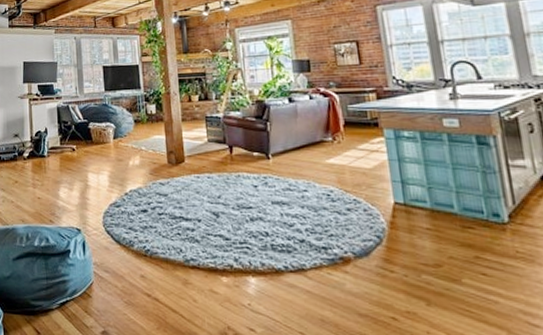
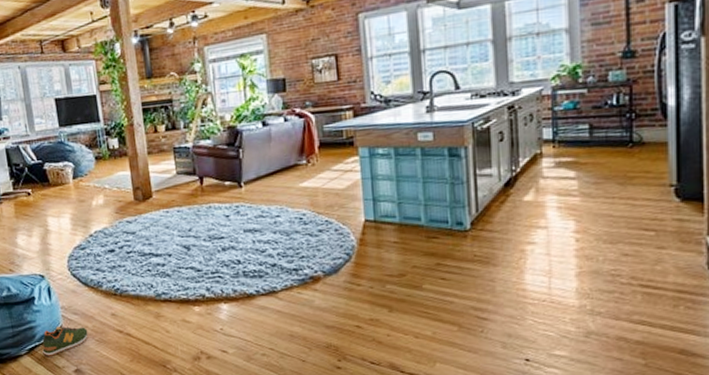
shoe: none [73,282,117,314] -> present [42,325,88,356]

